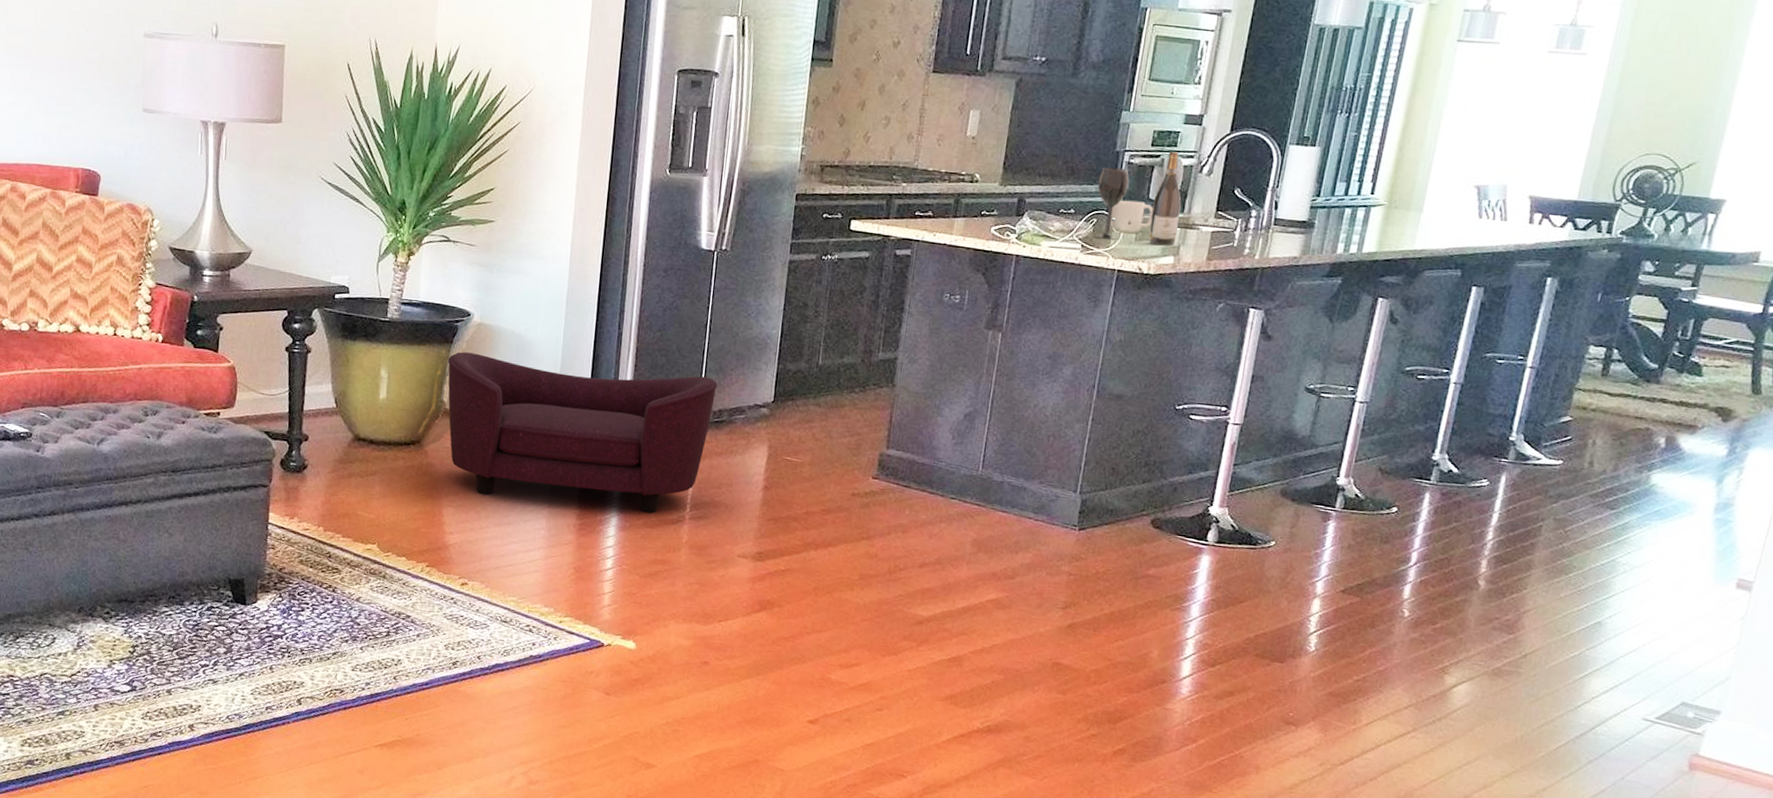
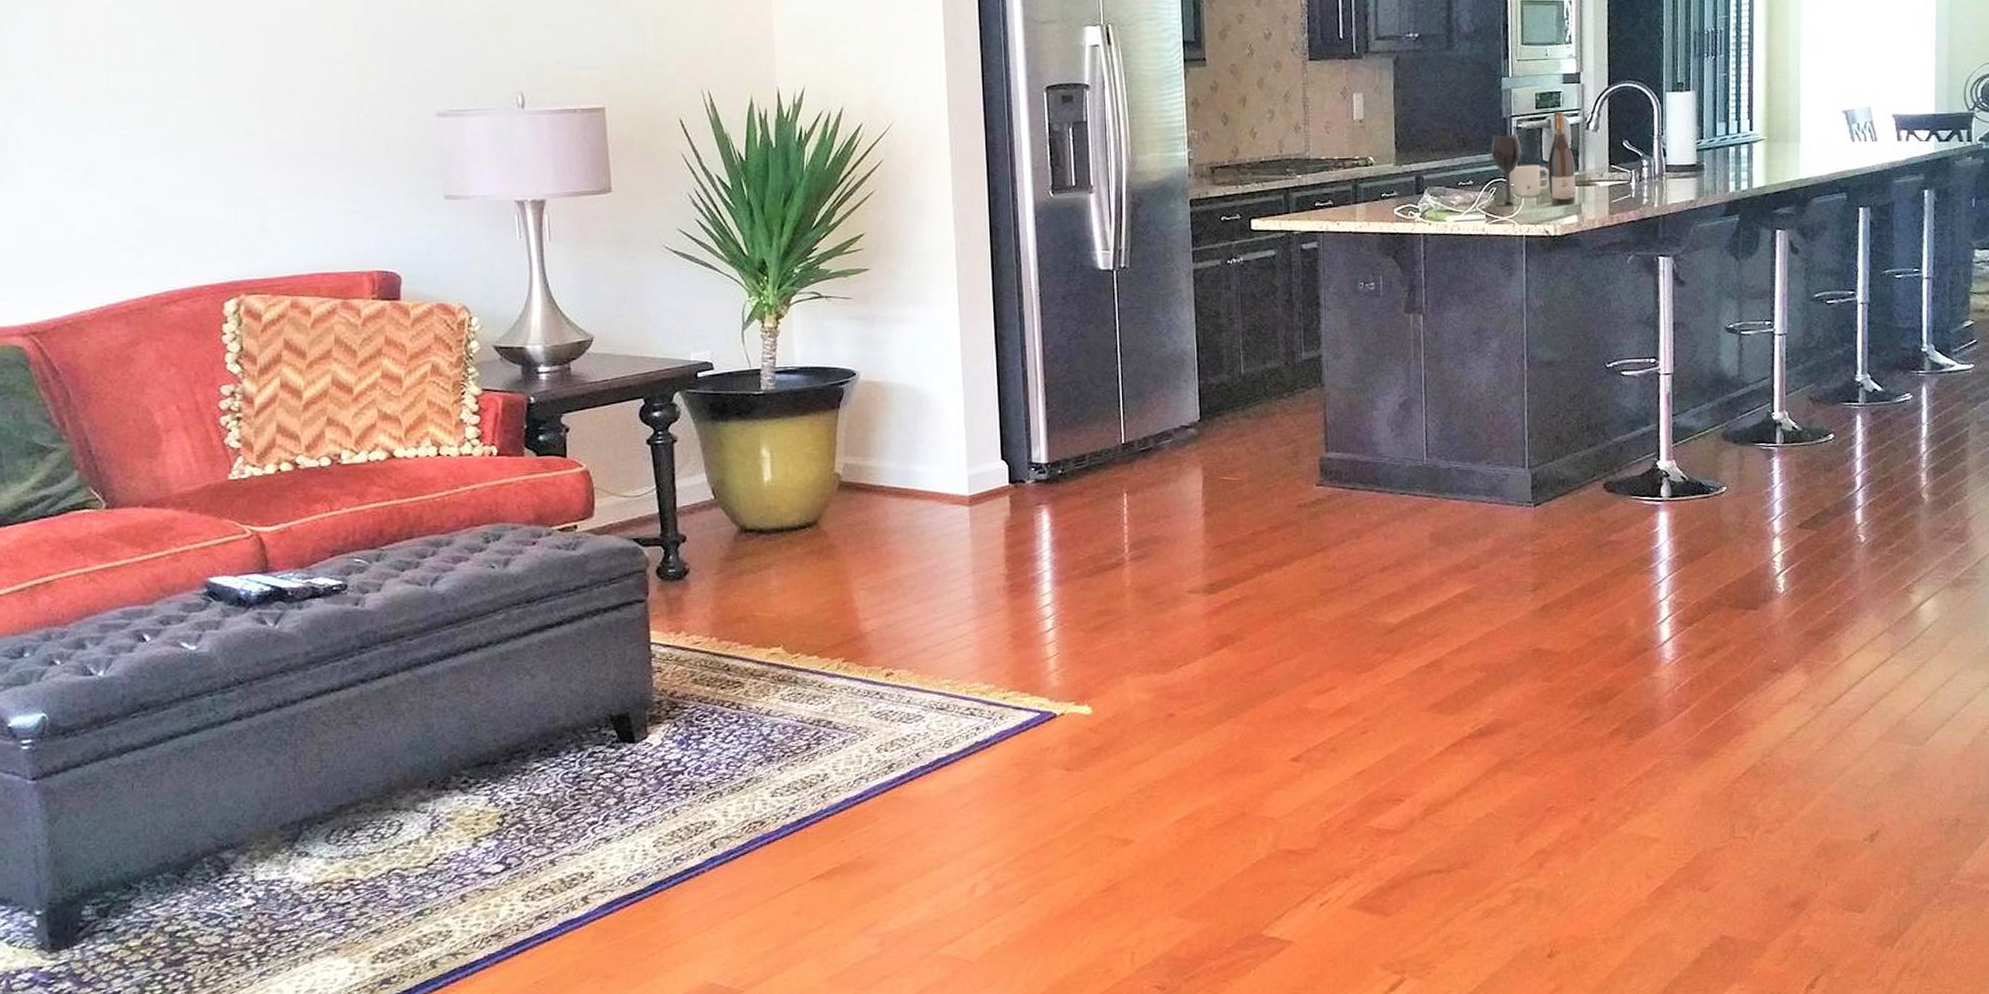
dog bed: present [447,351,718,513] -> none [836,404,1138,570]

